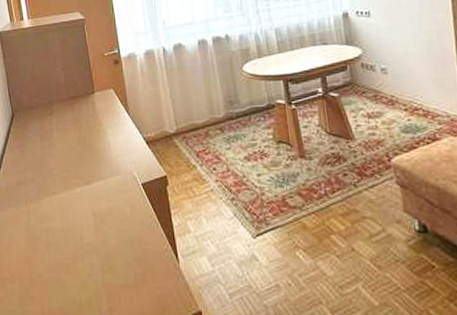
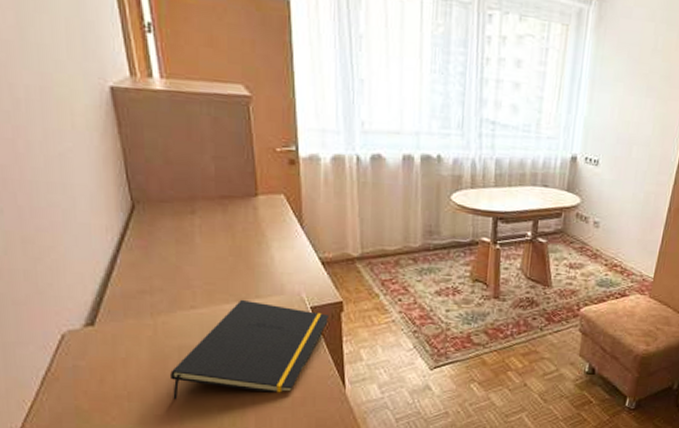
notepad: none [40,182,157,280] -> present [170,299,328,400]

